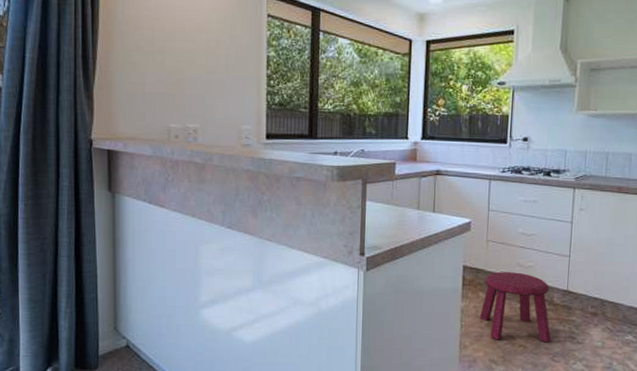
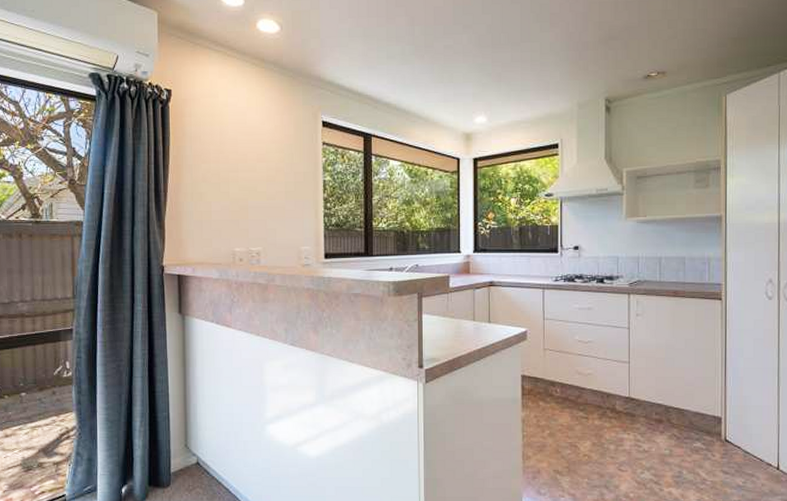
stool: present [479,272,551,343] -> none [541,380,616,452]

